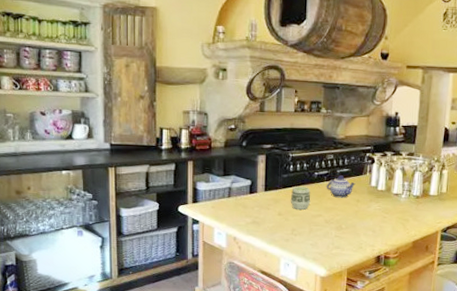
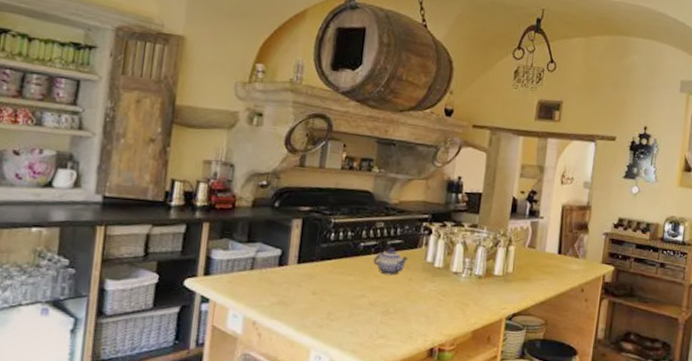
cup: present [290,186,311,210] -> none [328,259,354,288]

